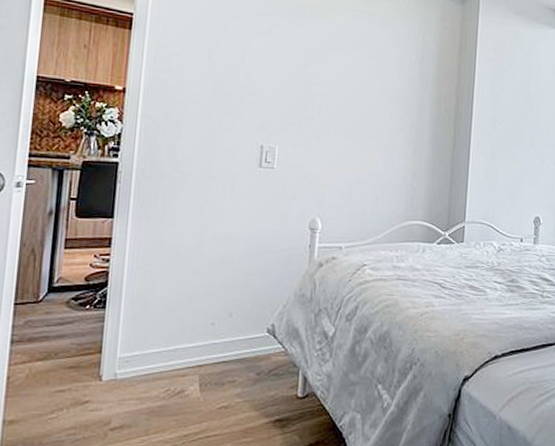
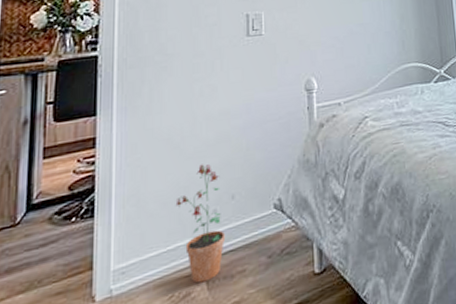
potted plant: none [178,280,220,384] -> present [175,164,225,284]

